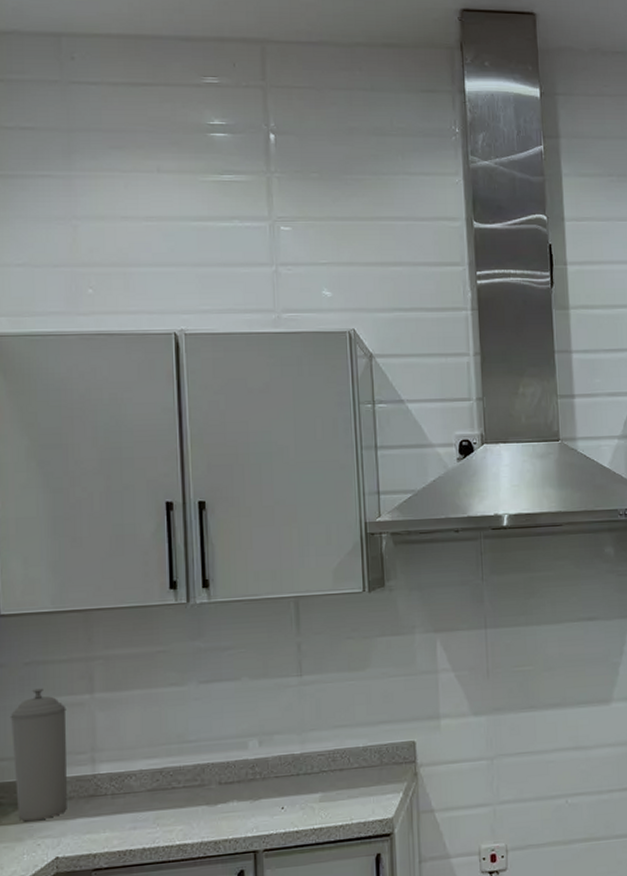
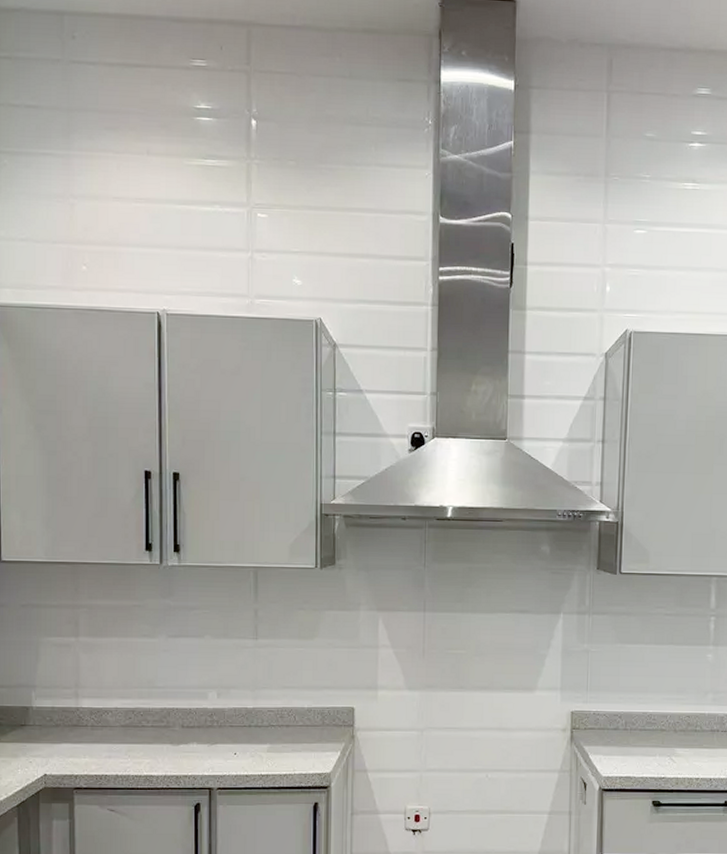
canister: present [10,688,67,822] -> none [8,628,56,742]

